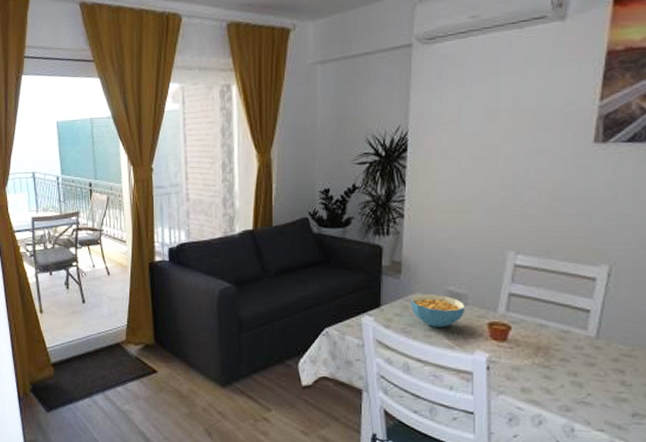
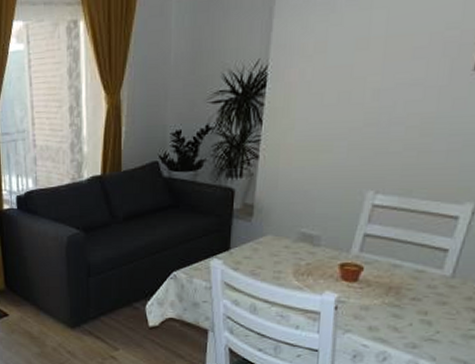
cereal bowl: present [410,294,466,327] -> none [260,237,318,269]

